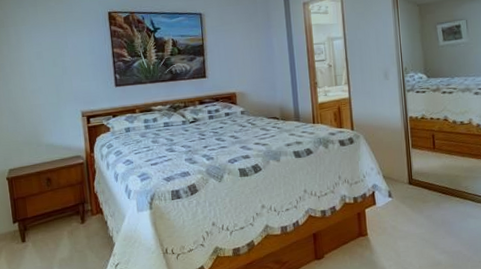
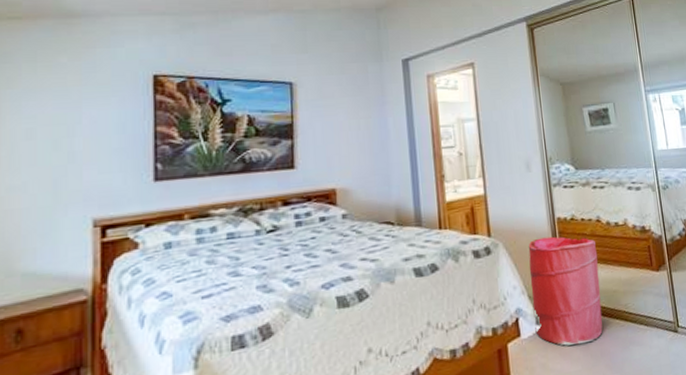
laundry hamper: none [384,131,445,215] -> present [528,236,603,346]

